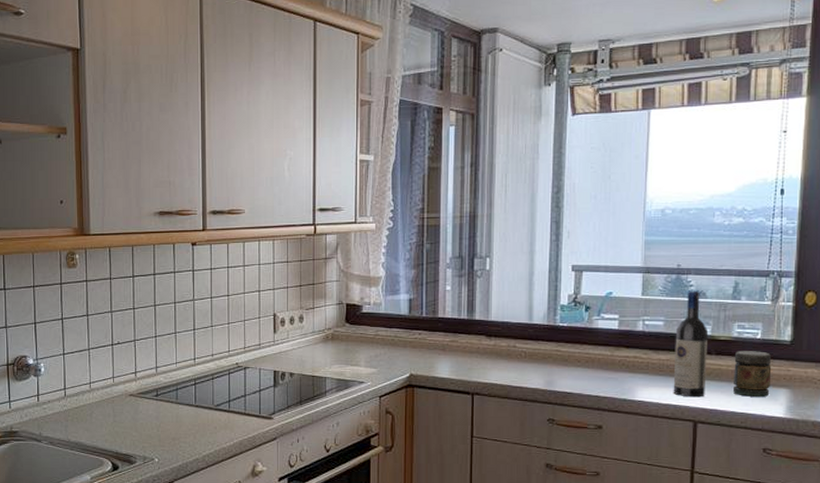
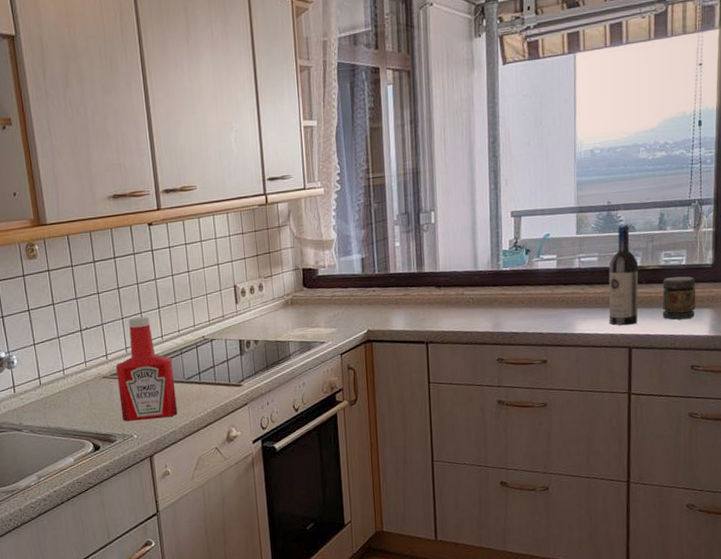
ketchup bottle: none [144,337,203,444] -> present [116,317,178,421]

